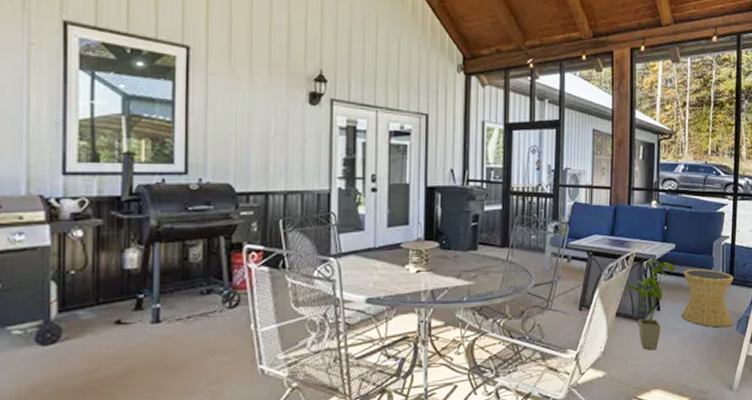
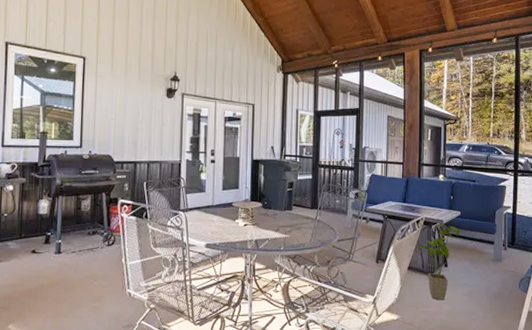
side table: present [682,269,734,328] -> none [467,234,516,285]

